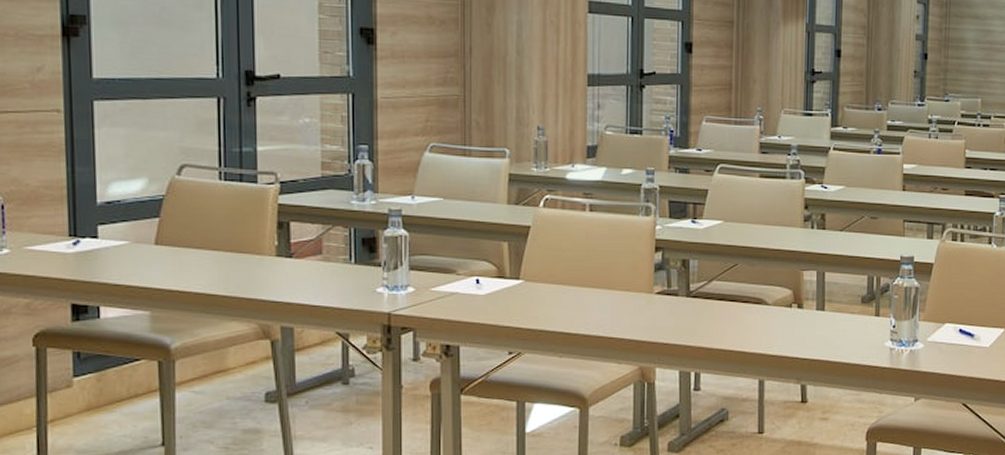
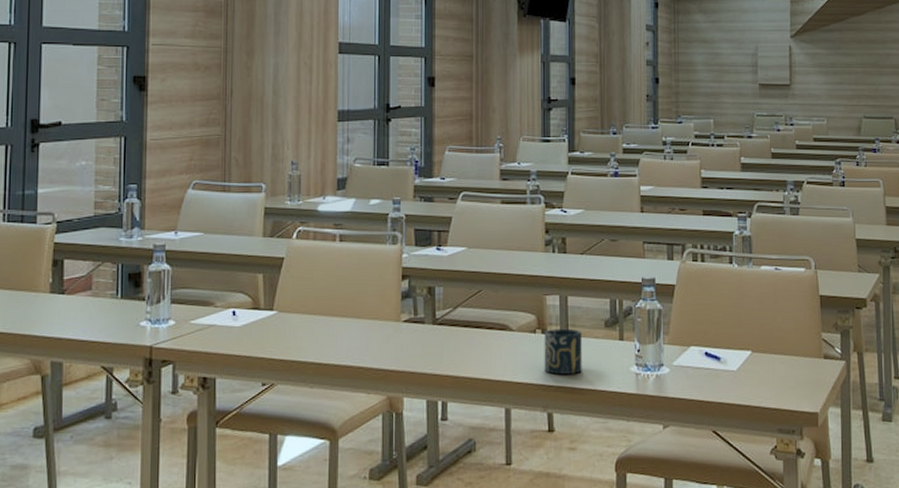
cup: none [799,304,838,348] -> present [544,328,582,375]

